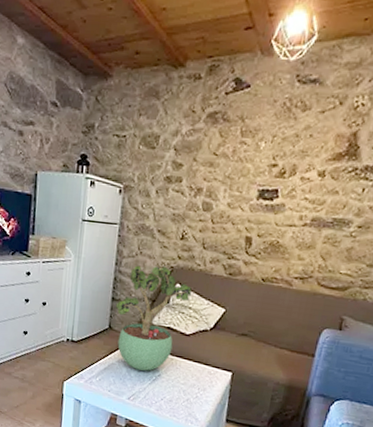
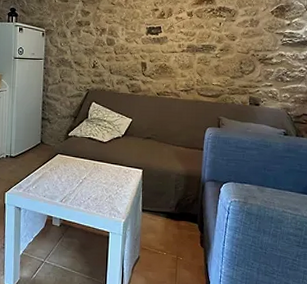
potted plant: present [115,265,192,371] -> none [45,89,105,176]

